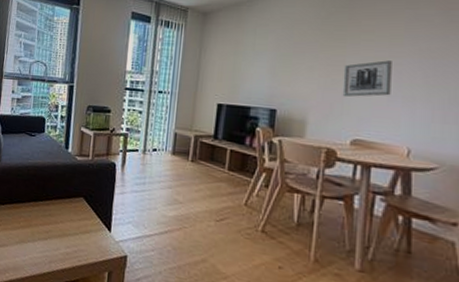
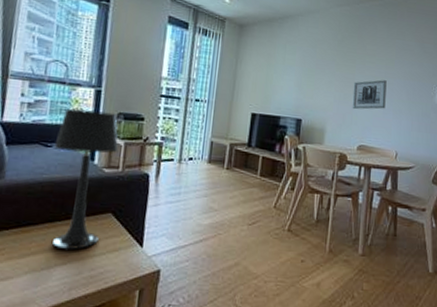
table lamp: none [35,102,89,228] -> present [51,108,119,250]

